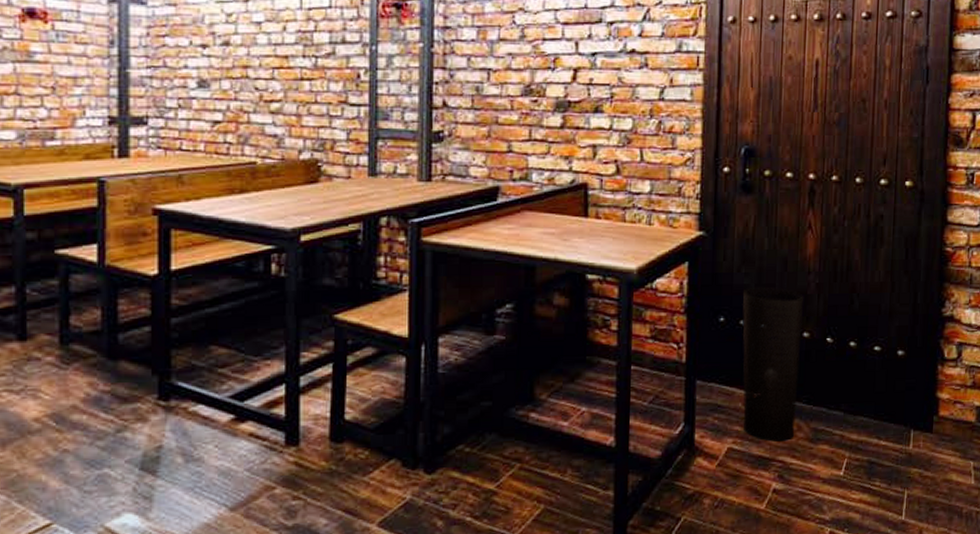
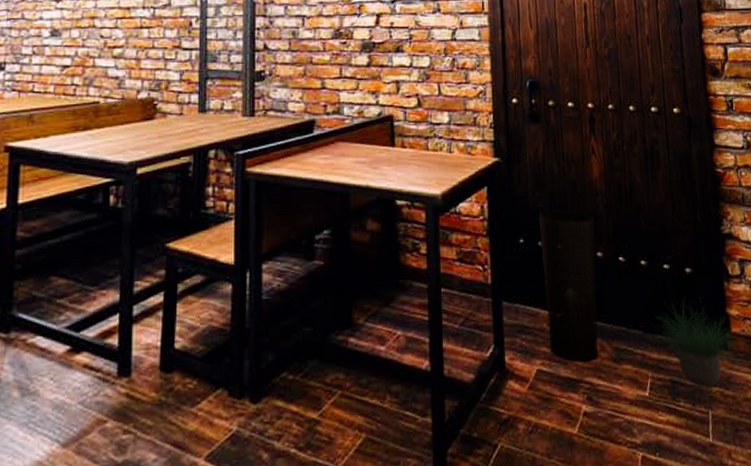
potted plant: none [860,380,945,468] -> present [657,298,739,387]

